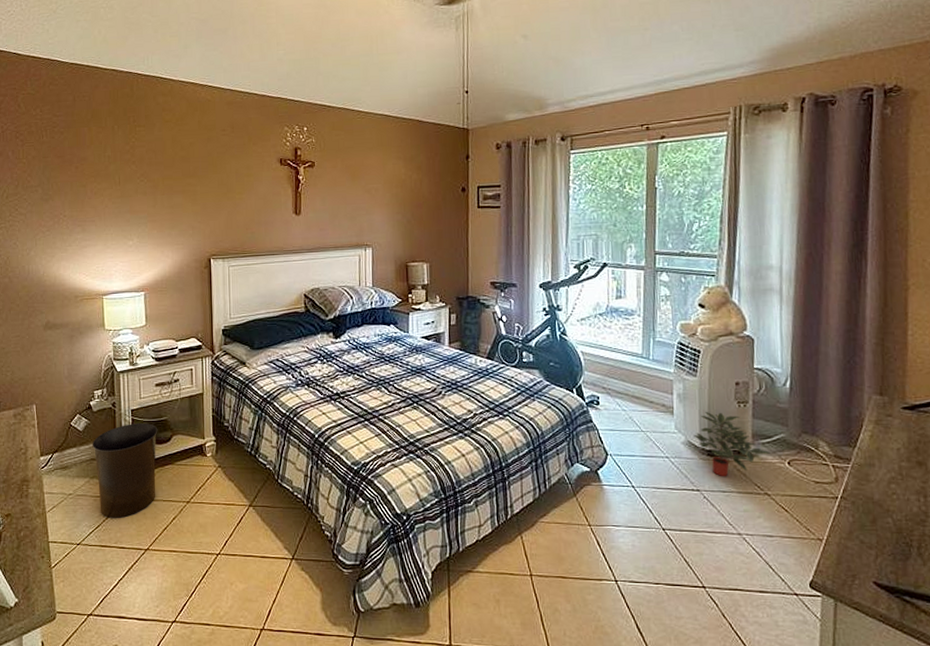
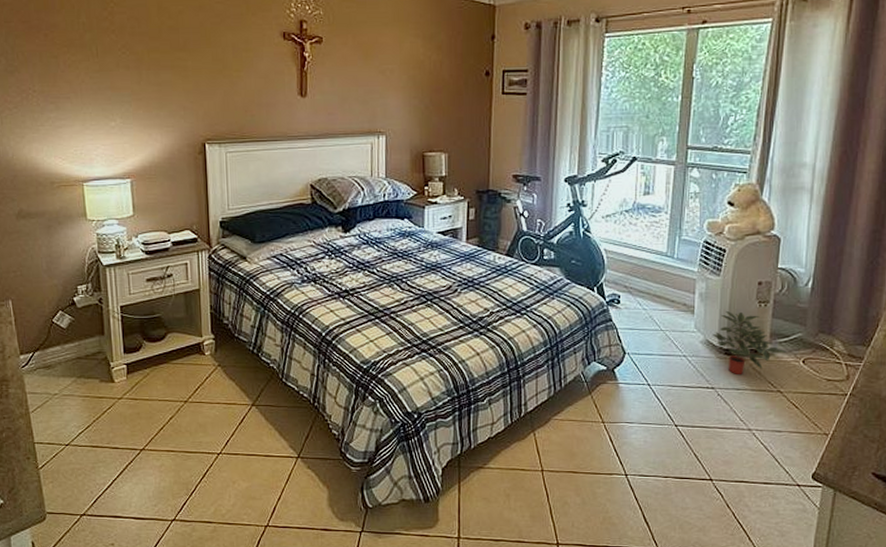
waste bin: present [92,423,158,518] -> none [77,320,151,418]

